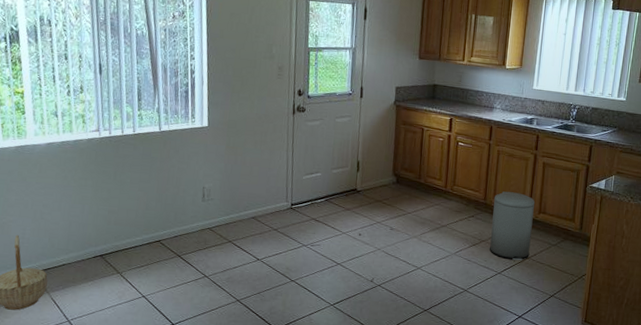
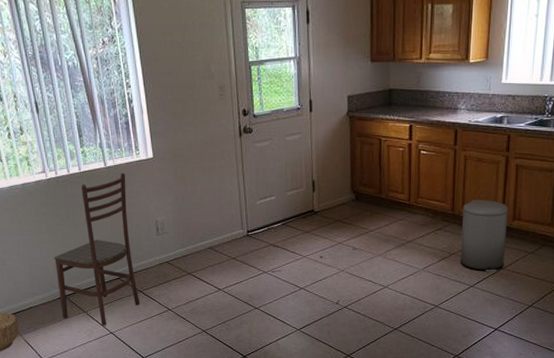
dining chair: none [94,137,179,288] -> present [53,172,140,325]

